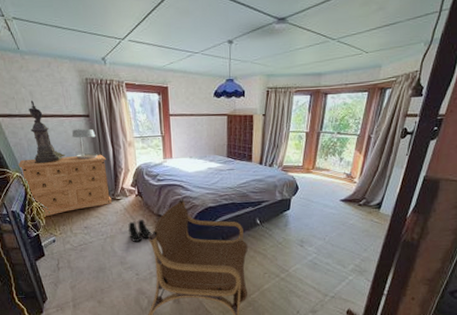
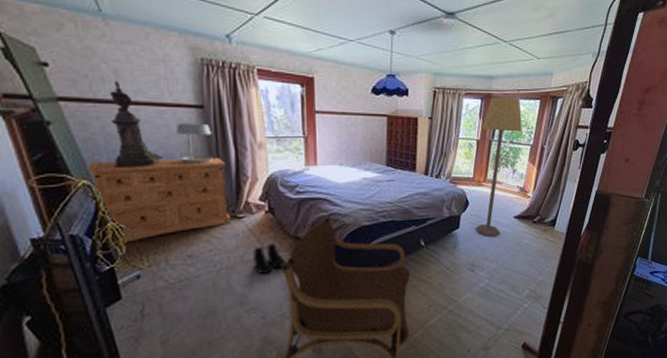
lamp: none [304,91,349,217] -> present [475,97,522,237]

